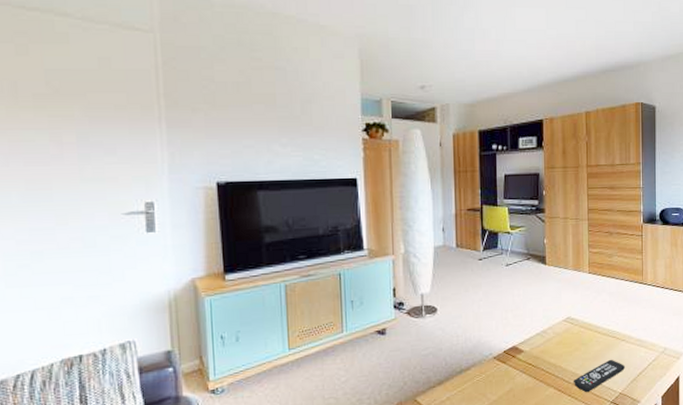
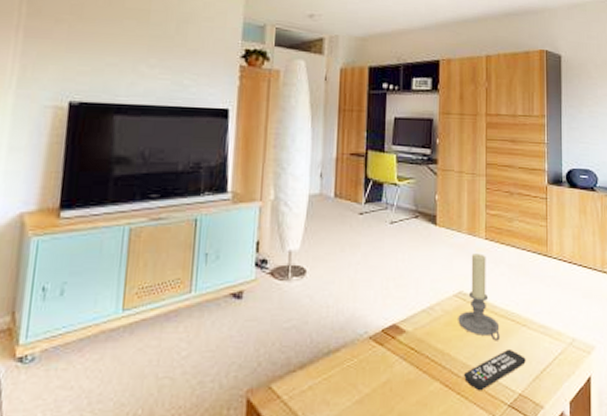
candle holder: none [567,285,603,354] -> present [458,253,500,341]

